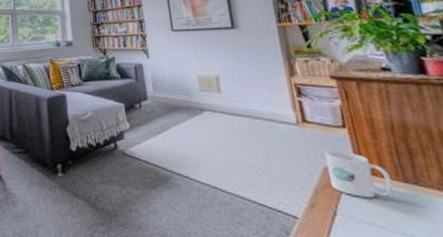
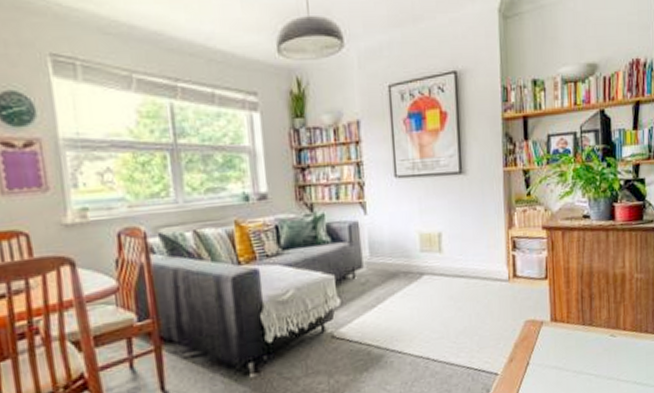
mug: present [325,151,394,198] -> none [528,303,575,345]

